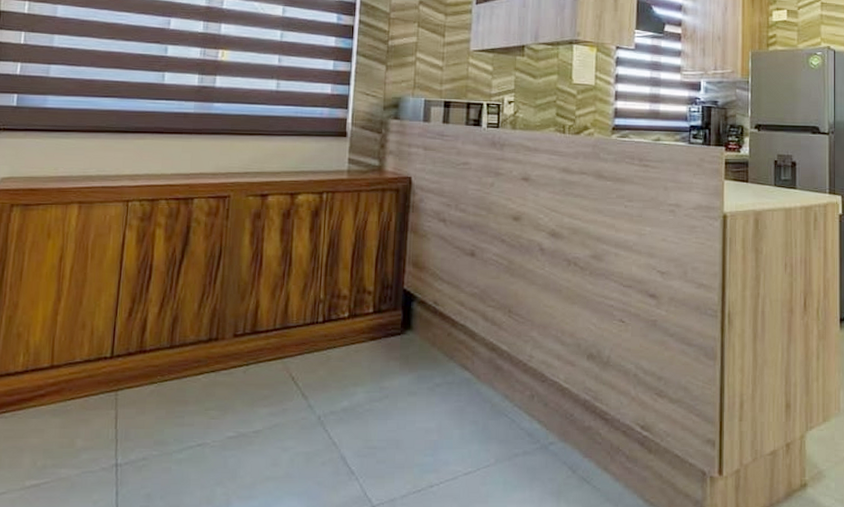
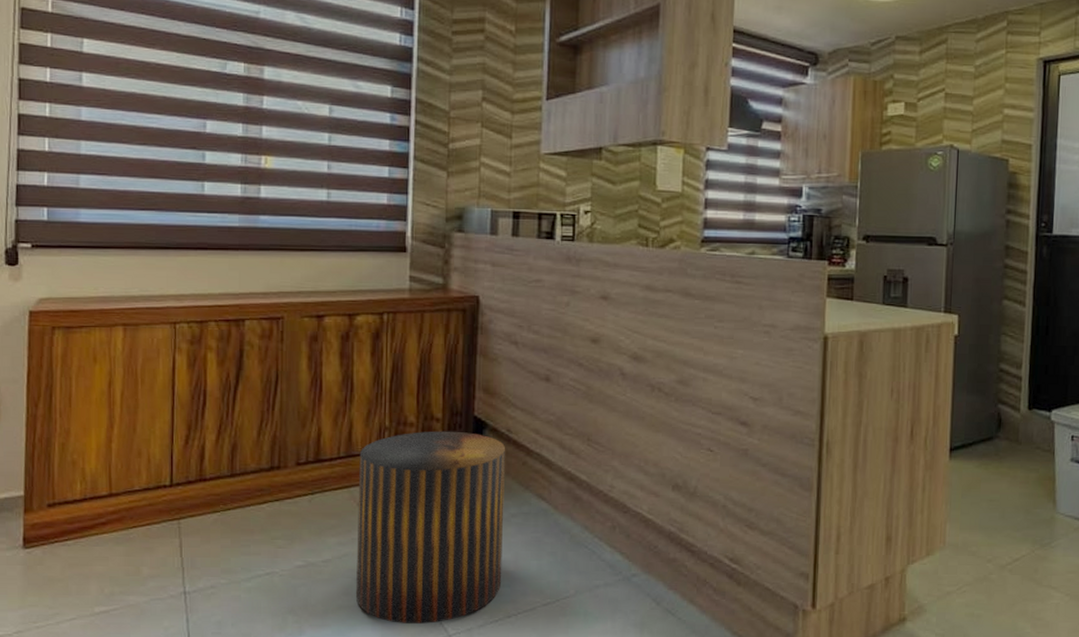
stool: none [284,303,433,494] -> present [356,431,506,624]

